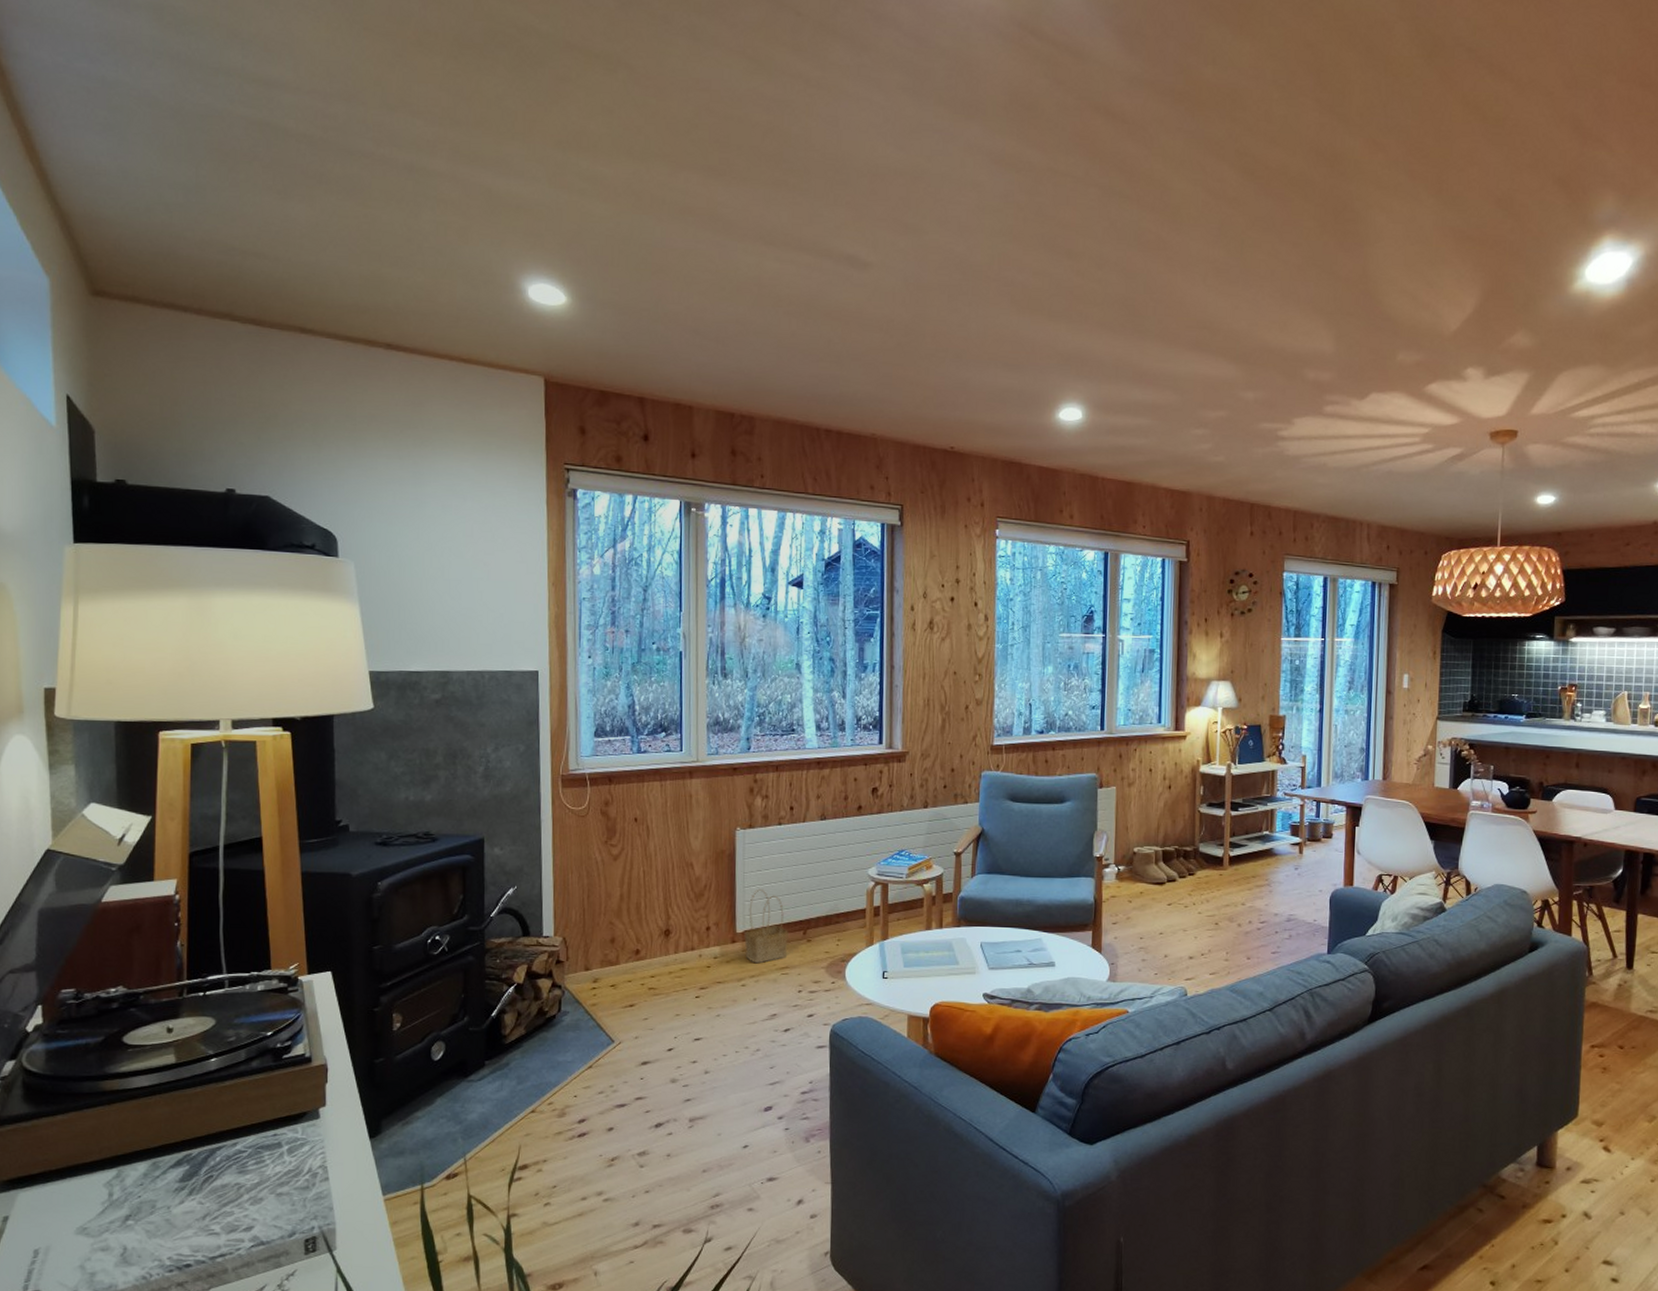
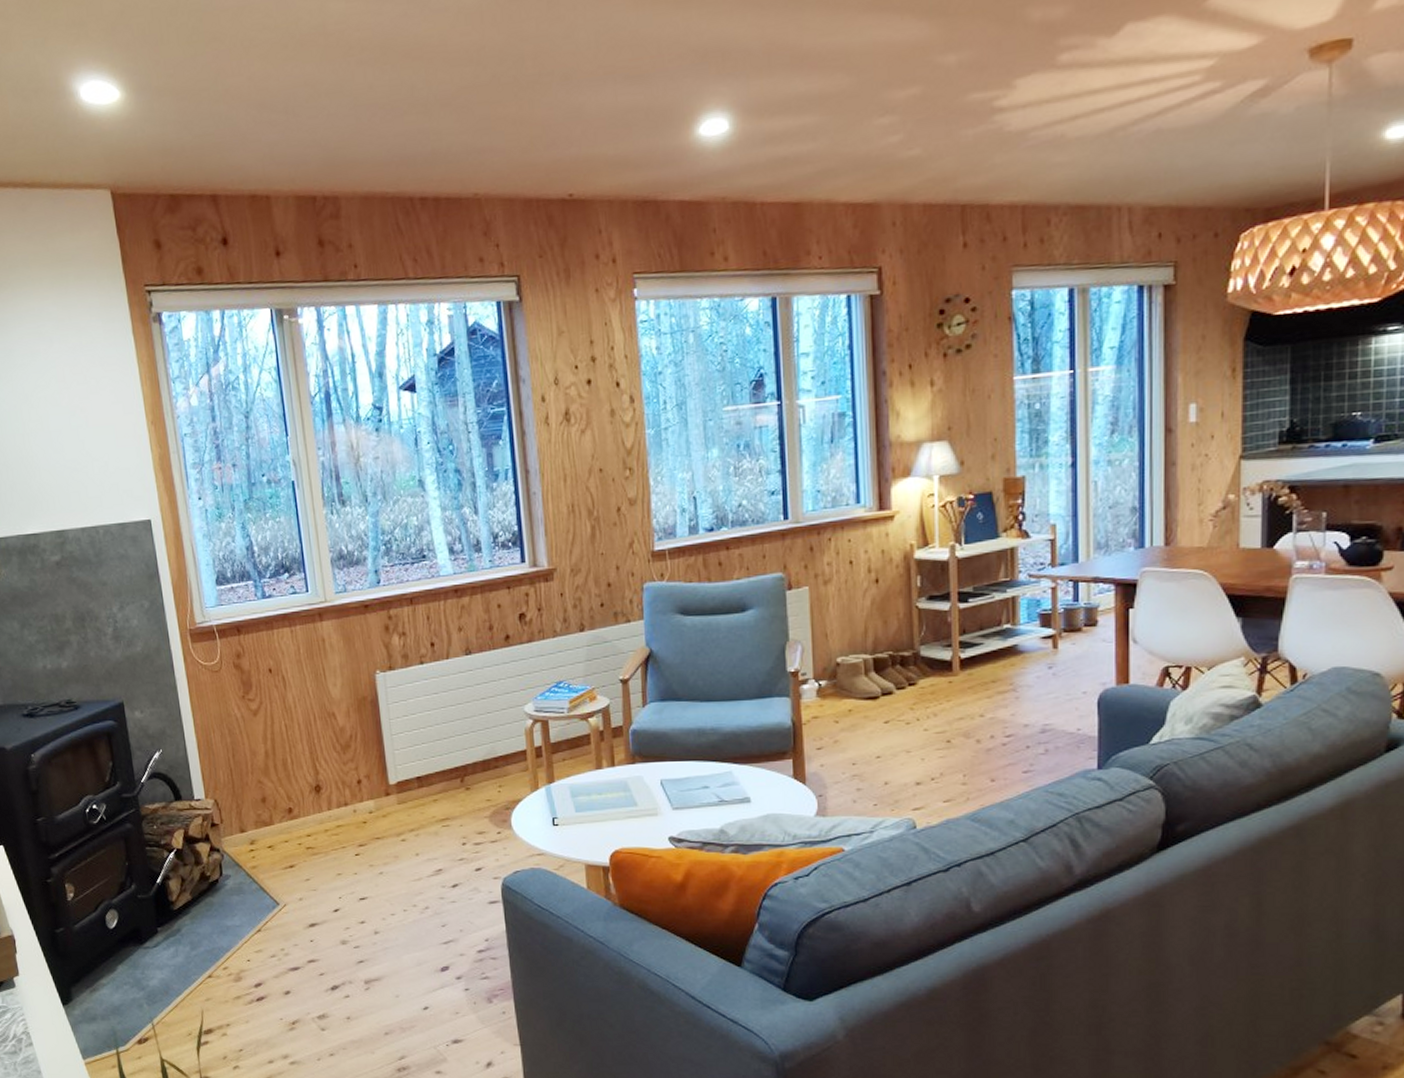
basket: present [744,888,788,964] -> none [397,735,446,817]

